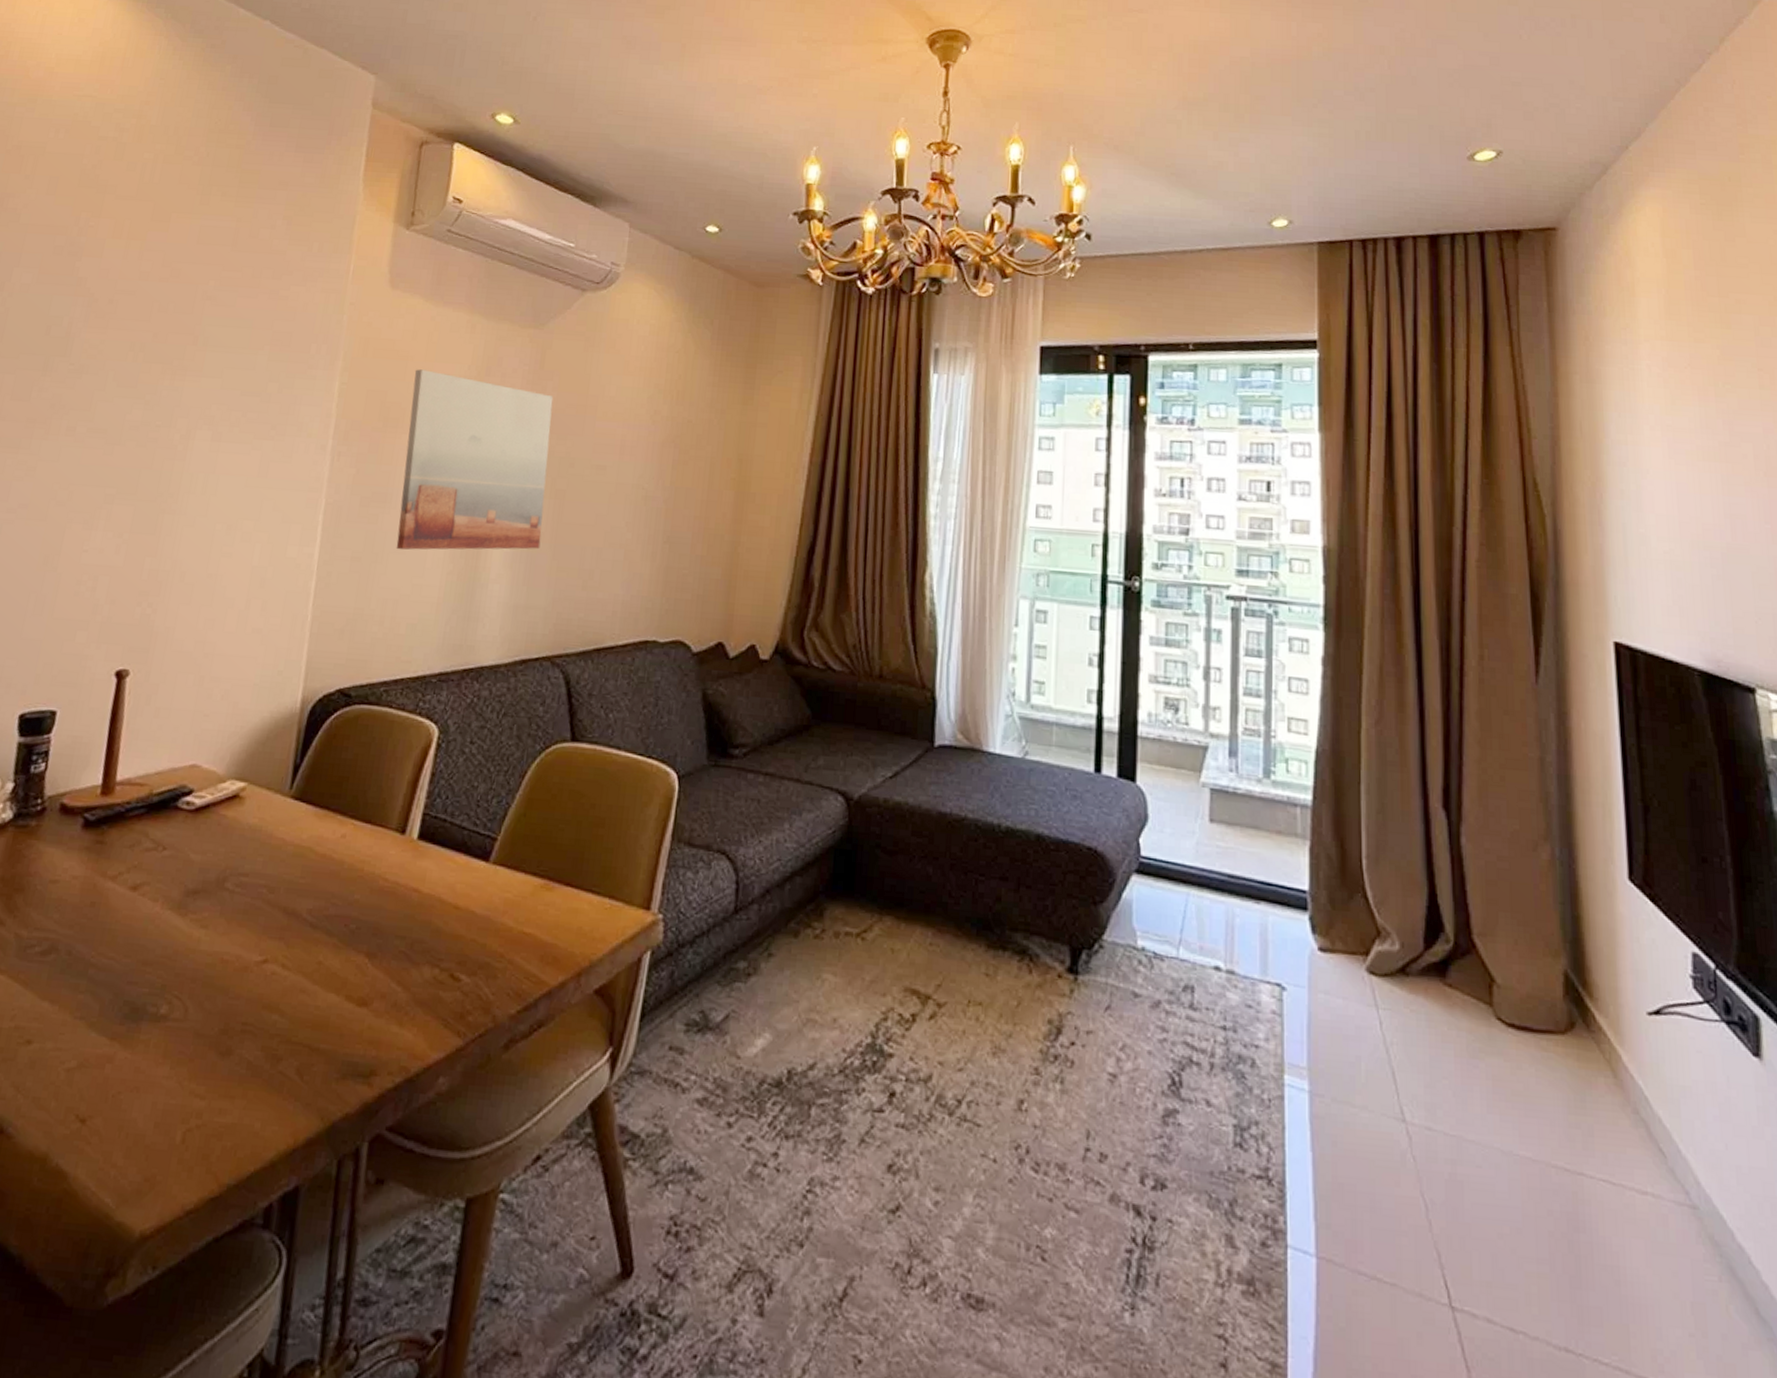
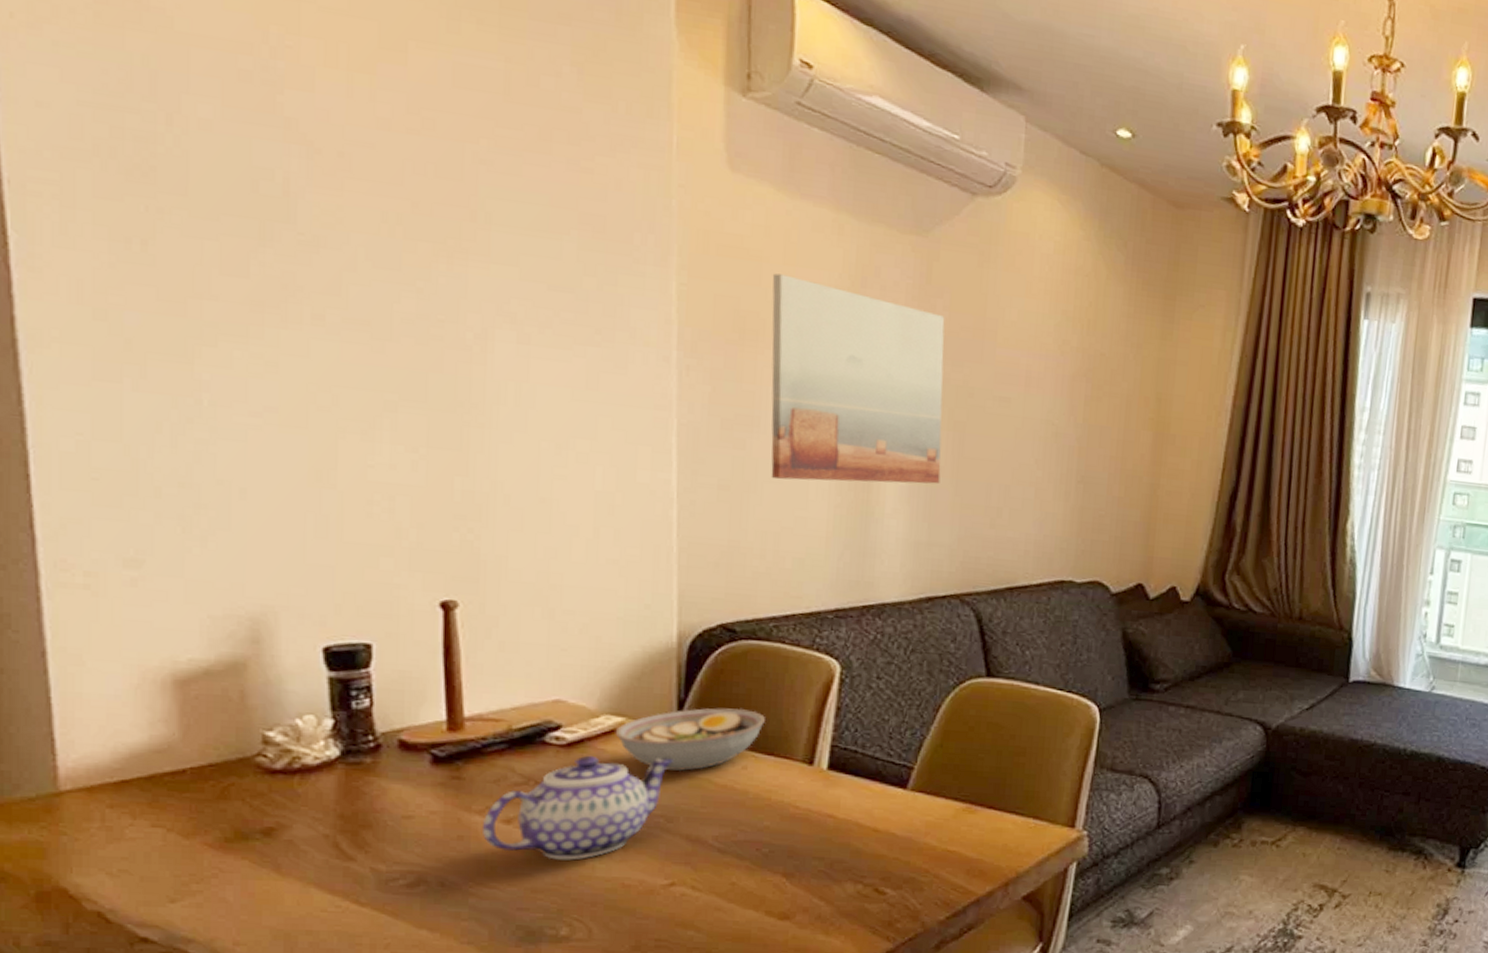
teapot: none [111,821,283,932] -> present [481,755,673,860]
bowl: none [236,773,367,840] -> present [615,708,765,772]

